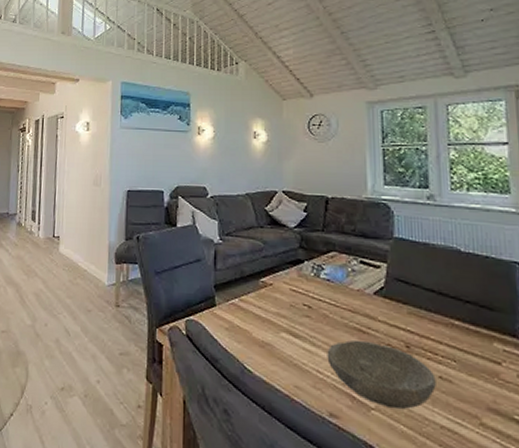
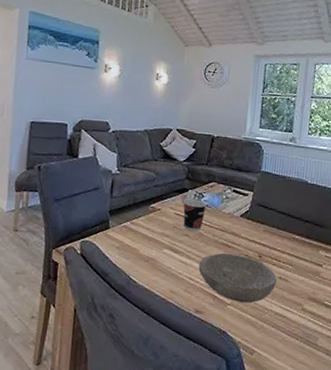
cup: none [298,271,328,312] -> present [183,198,207,232]

